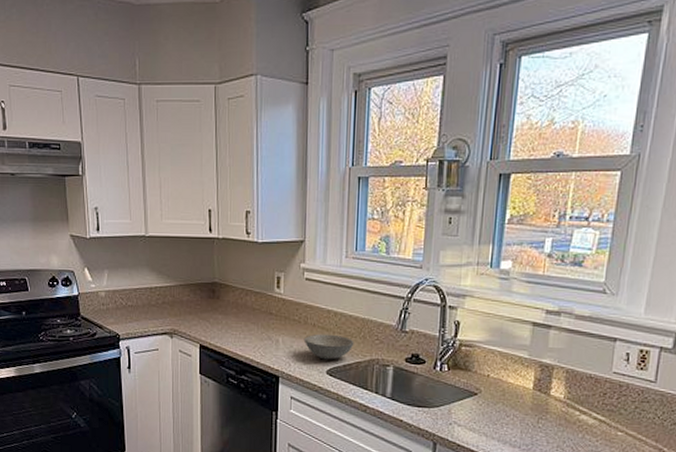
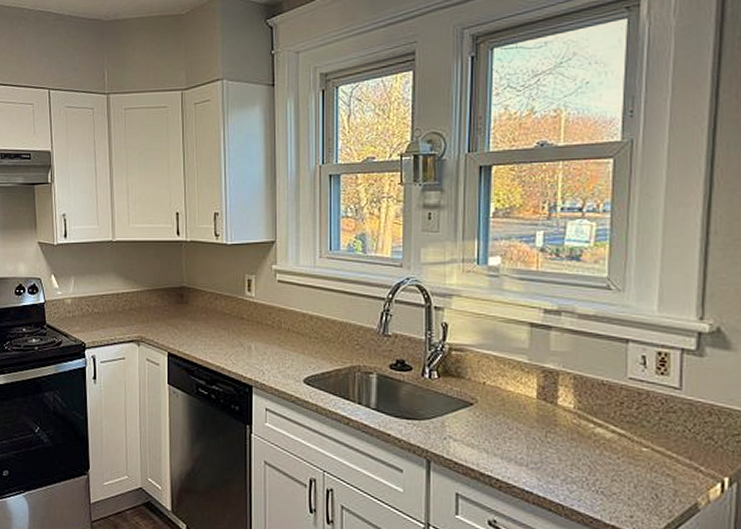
soup bowl: present [303,334,354,360] -> none [277,339,333,368]

